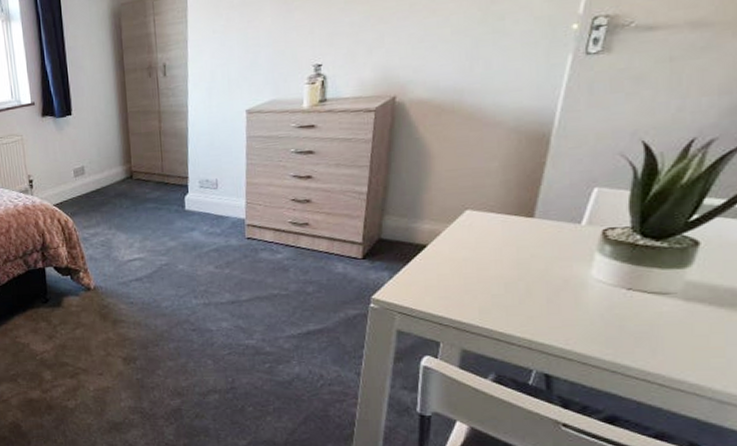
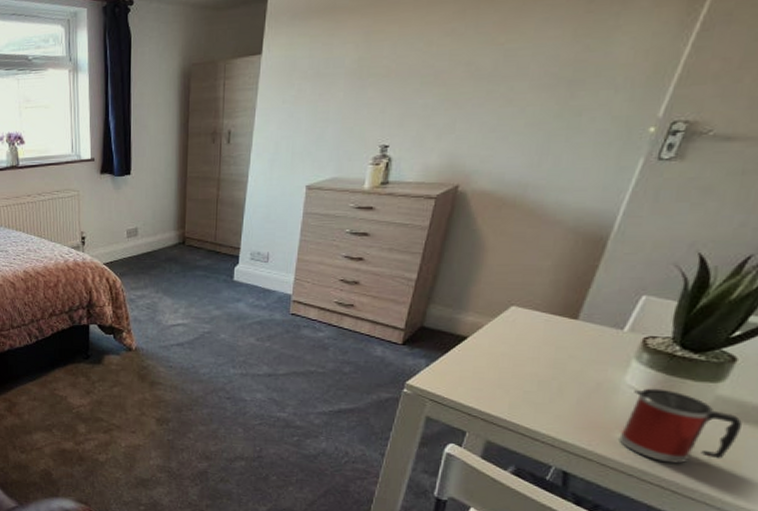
mug: none [596,279,717,356] -> present [619,388,742,464]

